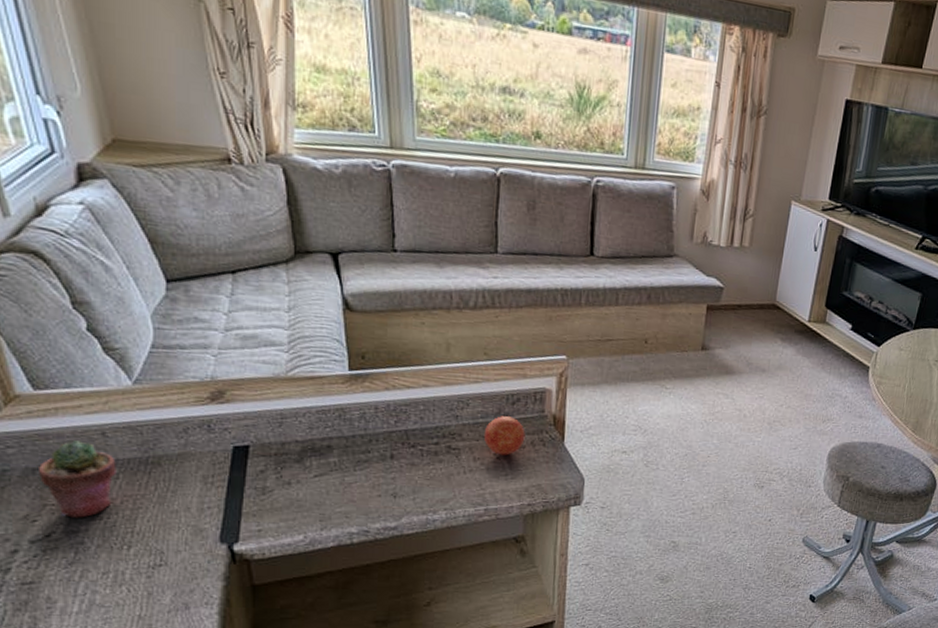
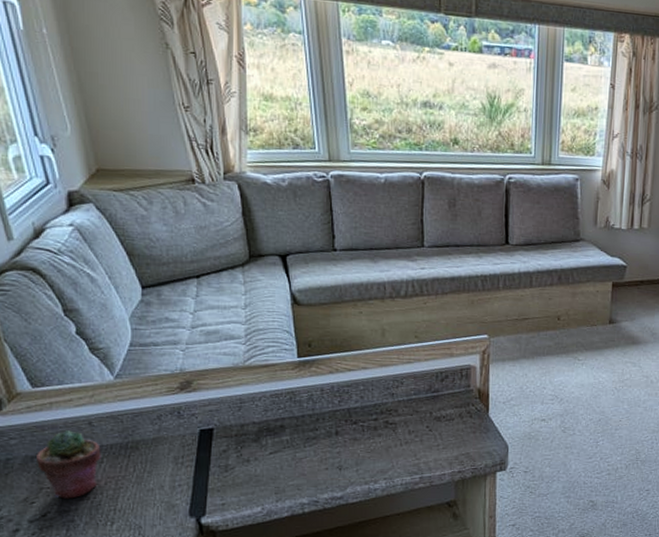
apple: present [484,416,525,455] -> none [418,392,454,428]

